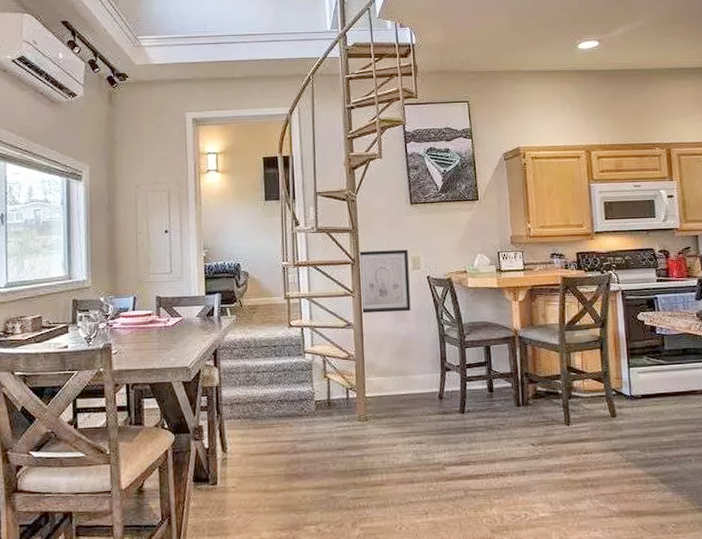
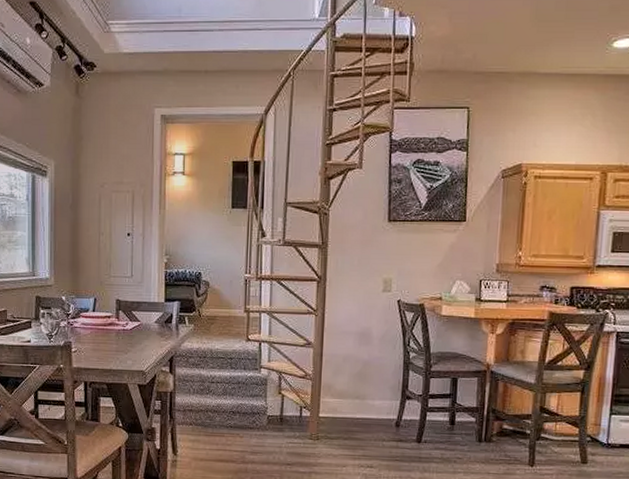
wall art: present [358,249,411,314] -> none [322,268,380,335]

